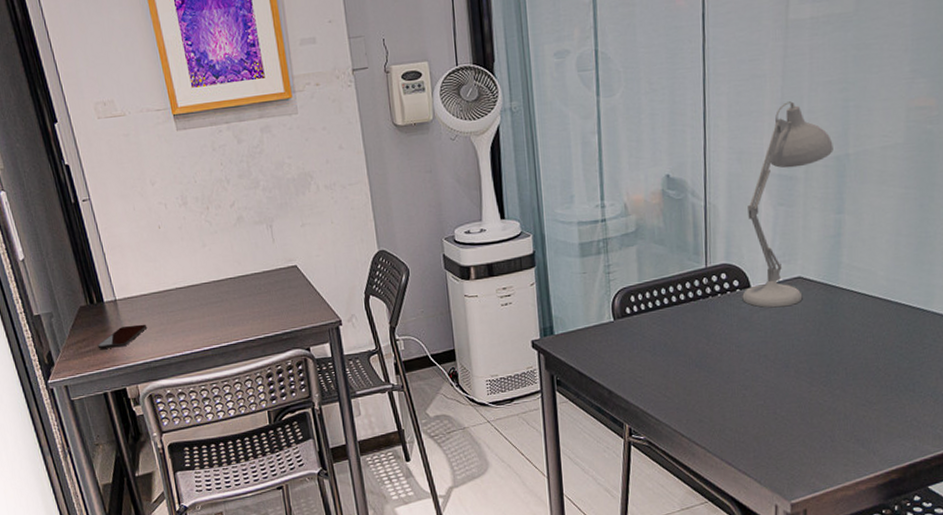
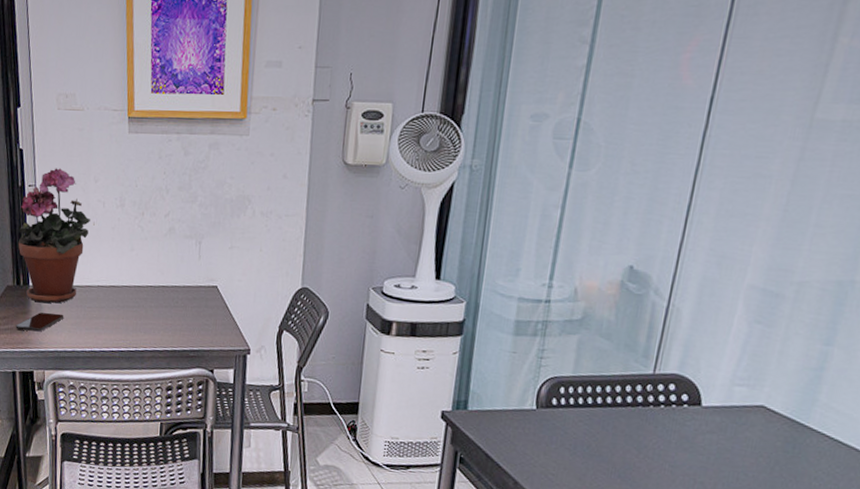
potted plant: none [78,177,155,318] -> present [18,168,90,303]
desk lamp: present [742,101,833,308] -> none [688,210,838,436]

